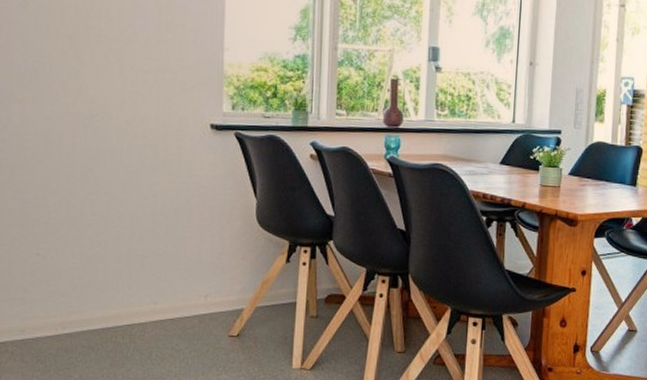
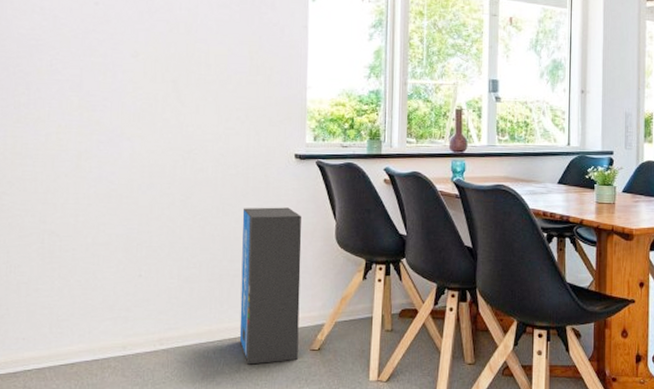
air purifier: none [150,182,219,351] -> present [239,207,302,365]

